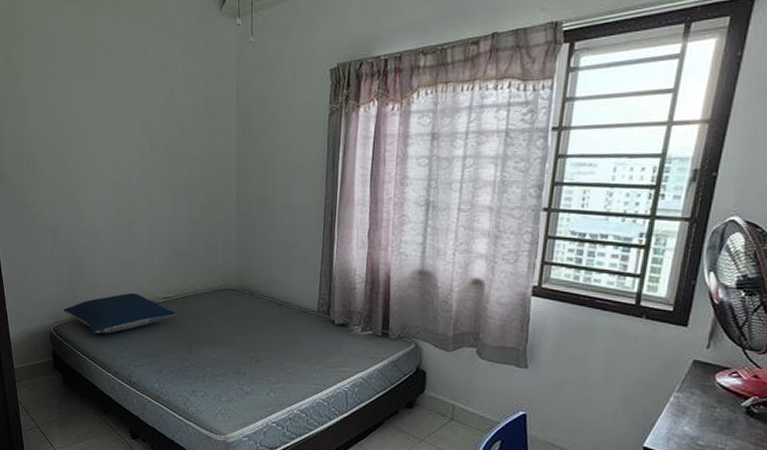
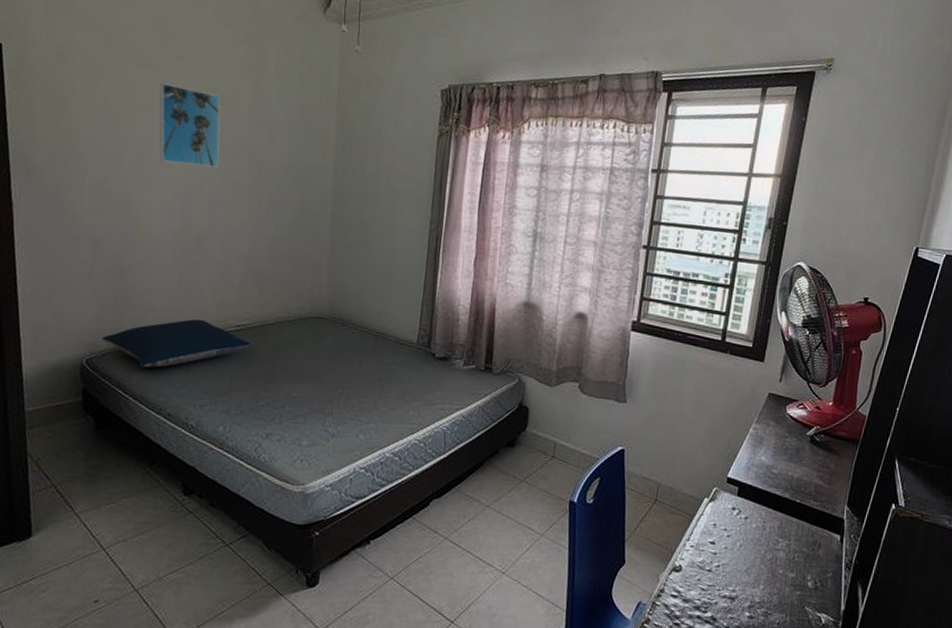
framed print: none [91,91,142,162] -> present [159,82,221,168]

